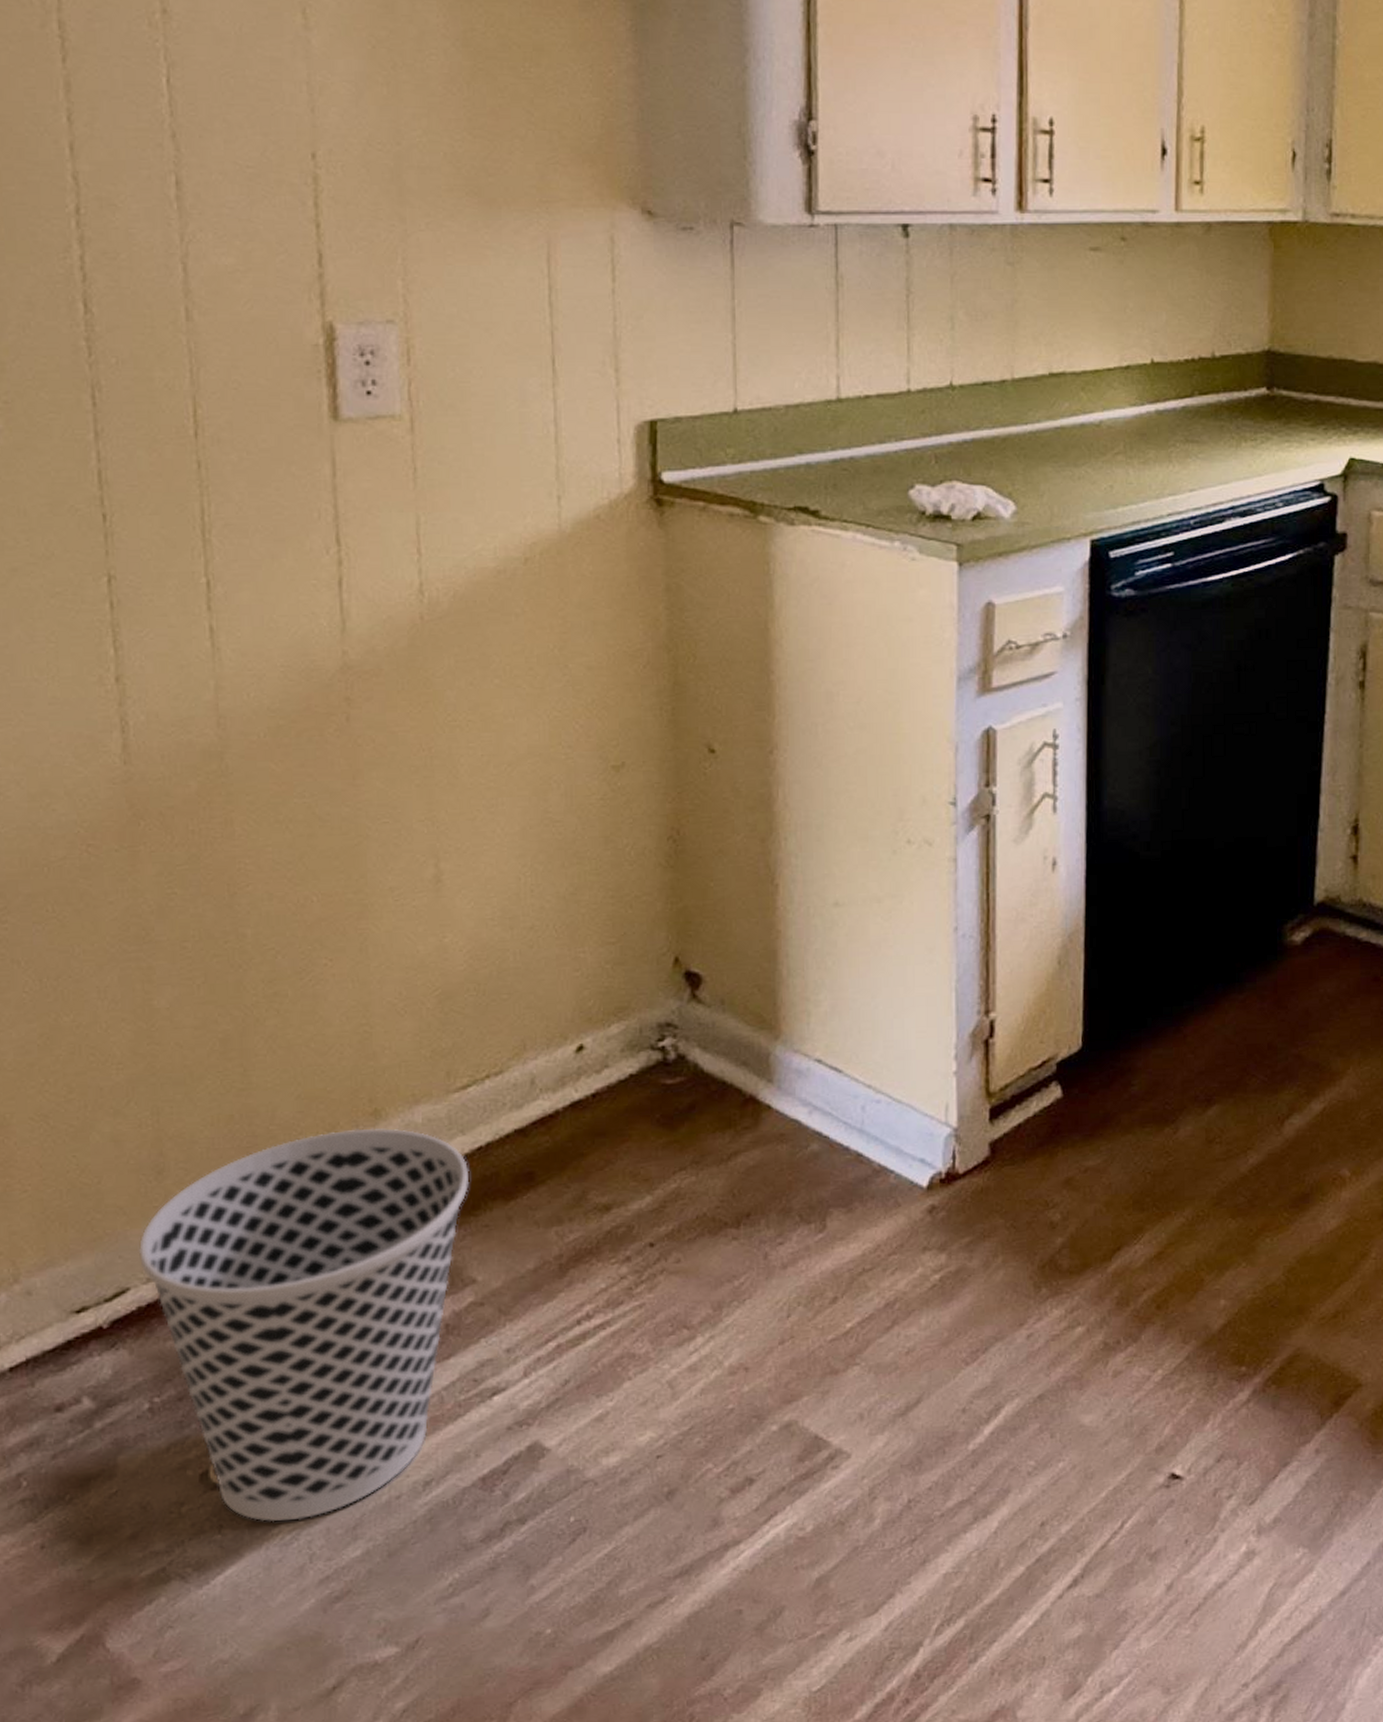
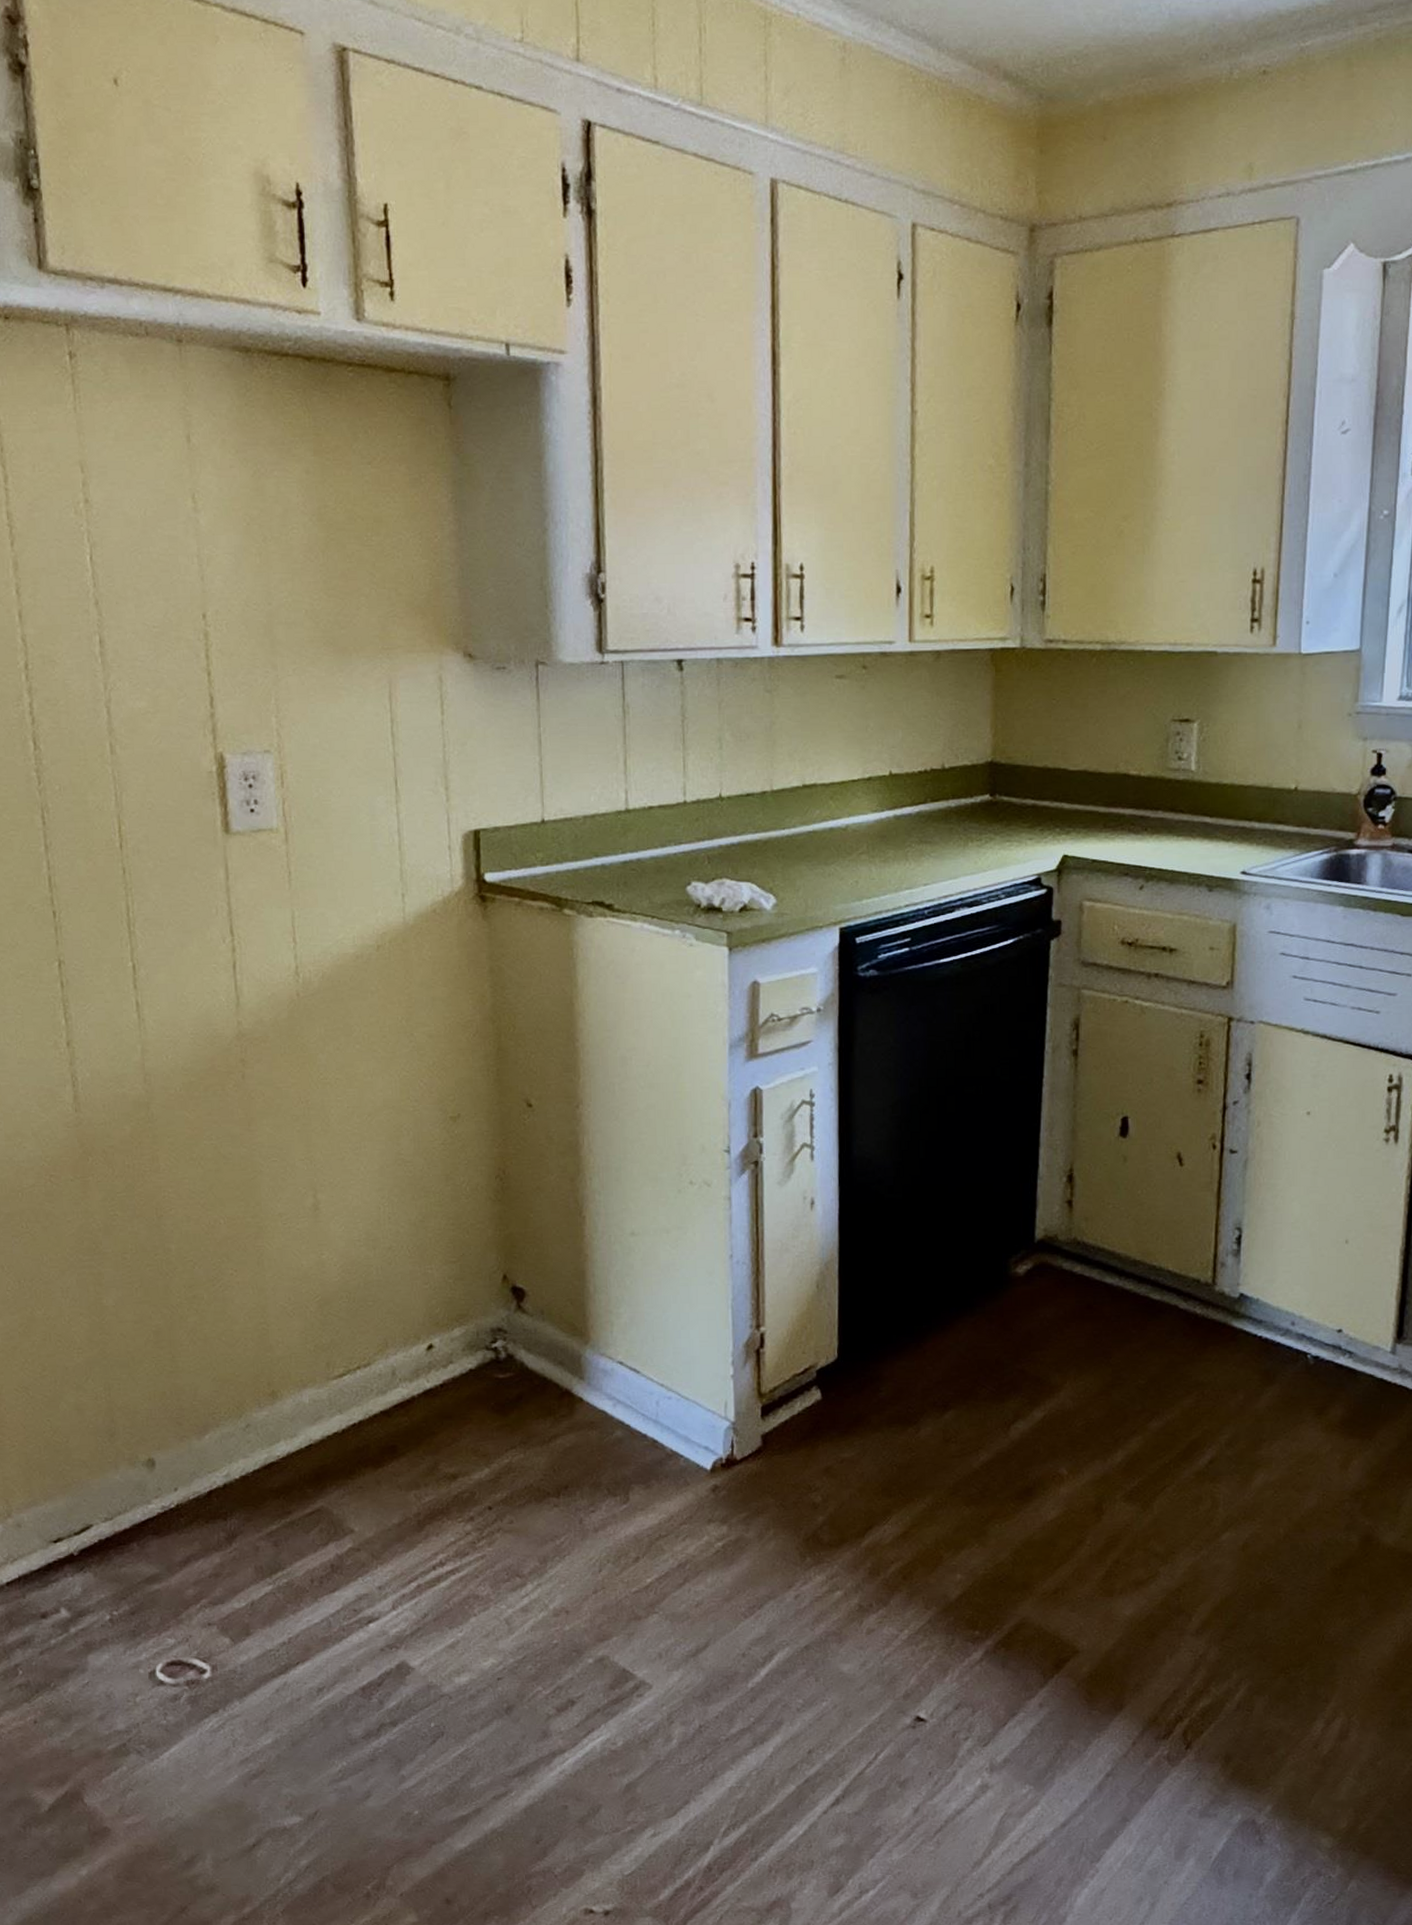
wastebasket: present [138,1128,470,1522] -> none [98,1406,347,1713]

